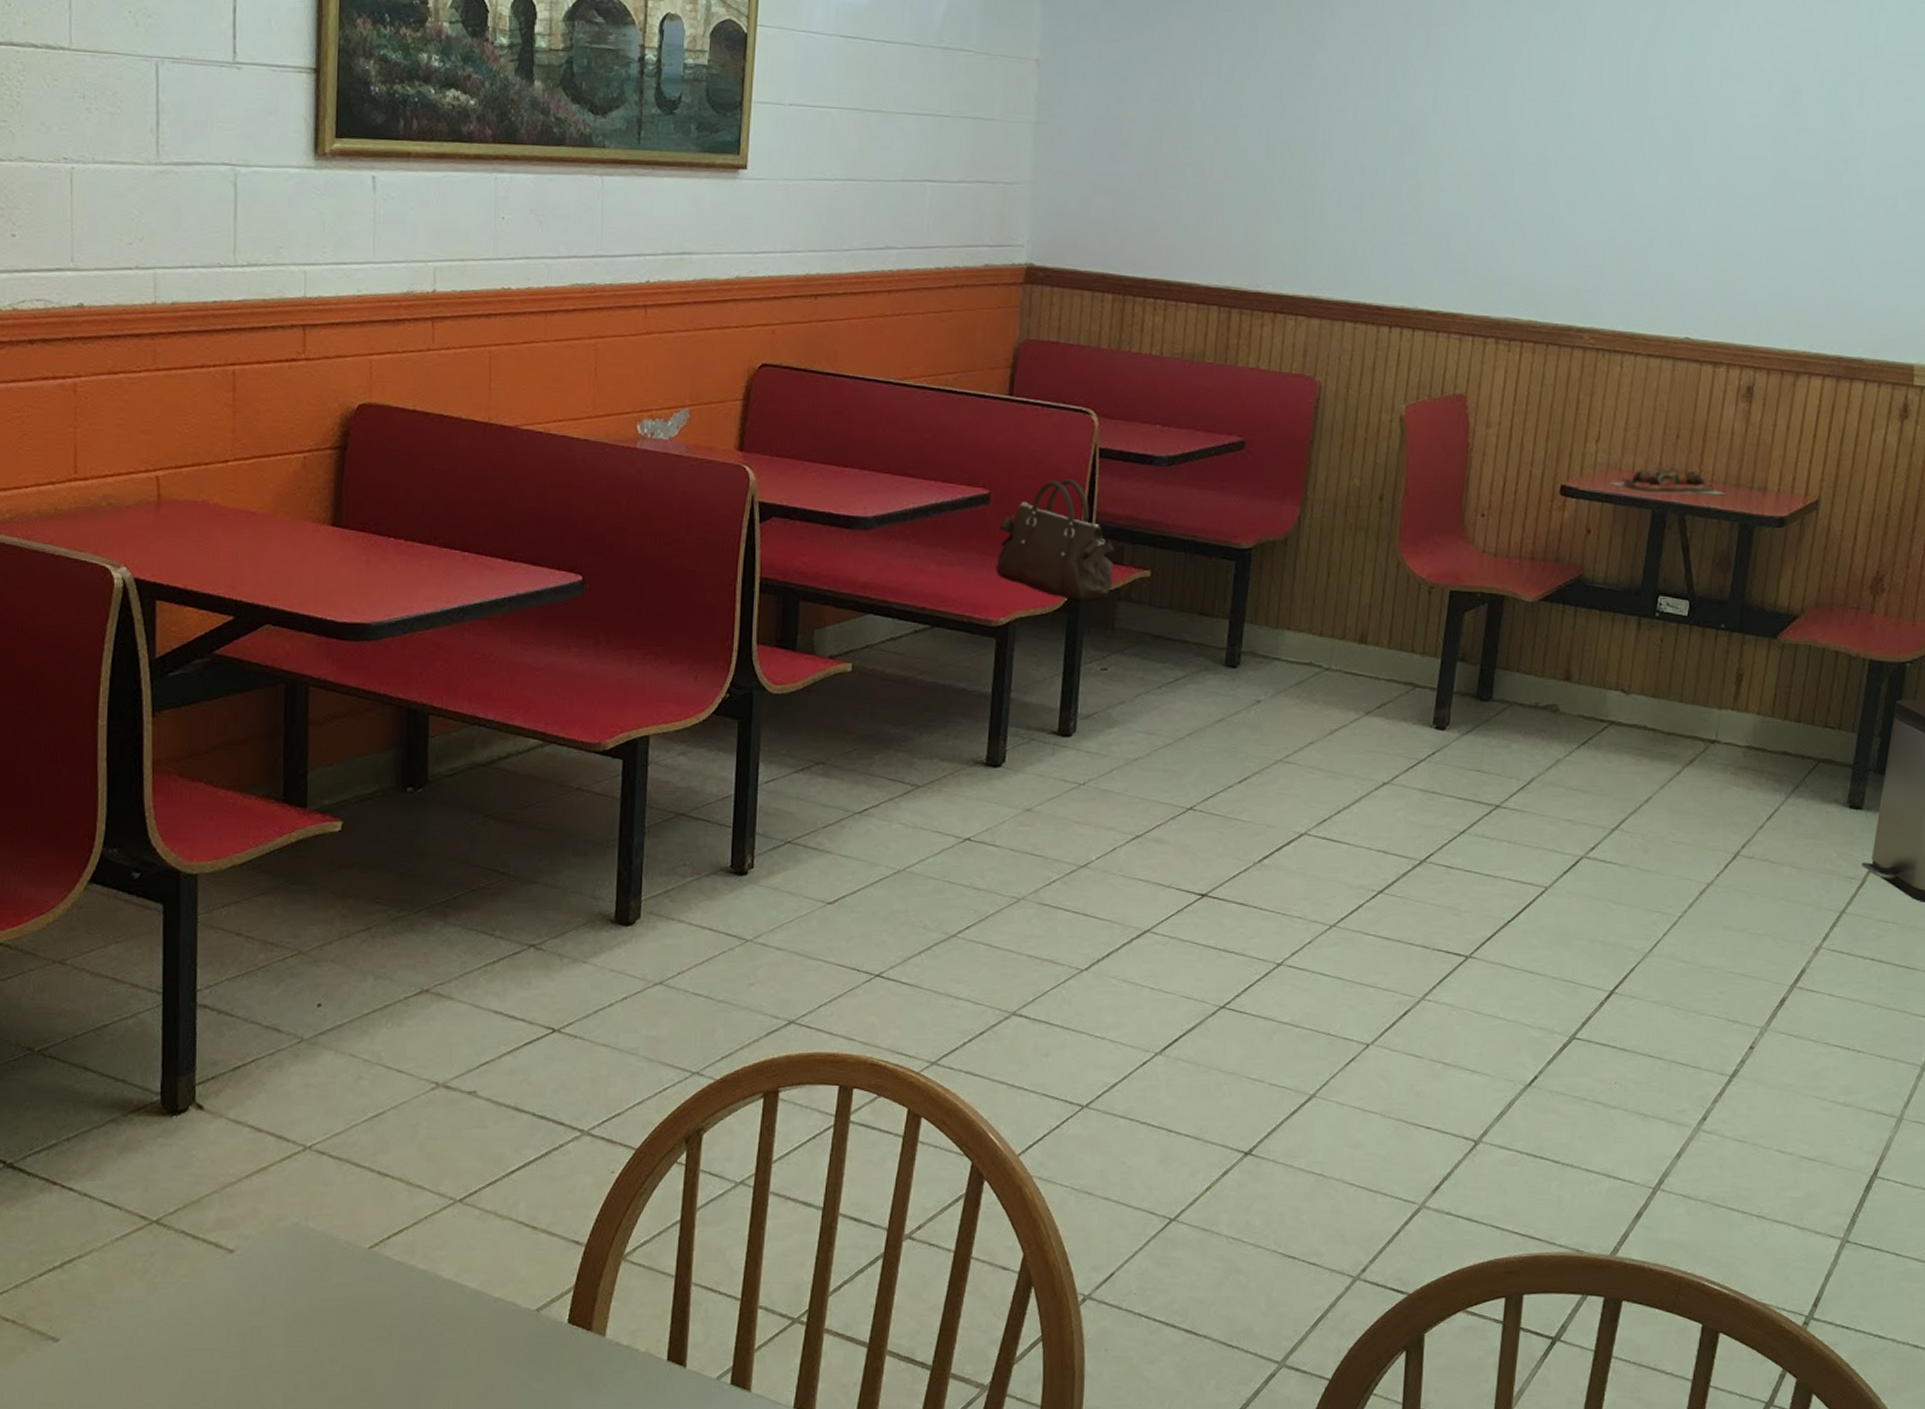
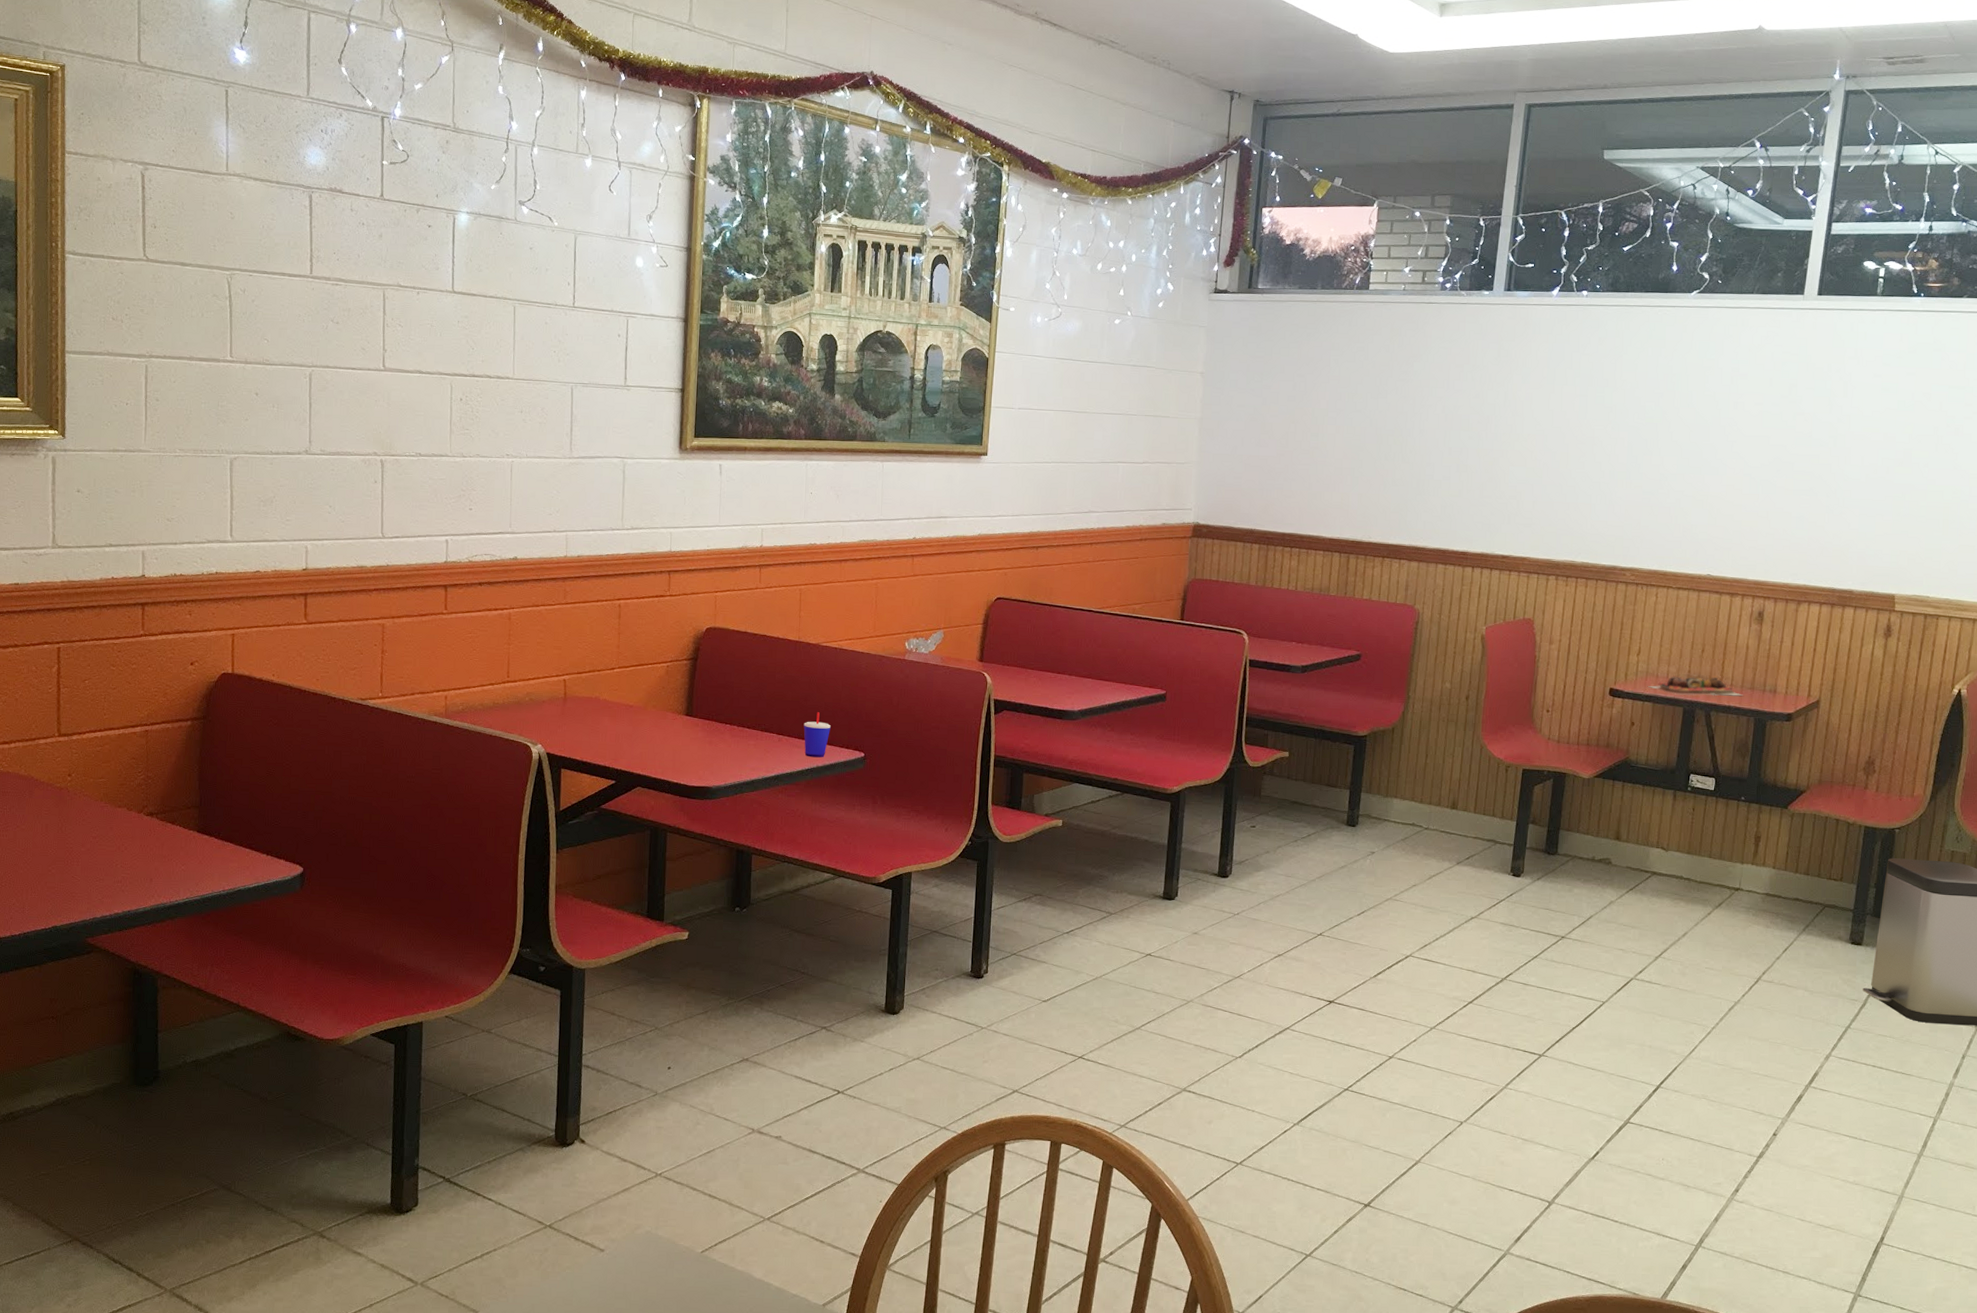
beverage cup: none [497,520,535,583] -> present [803,712,831,758]
shoulder bag: present [995,479,1114,603] -> none [1170,683,1261,776]

